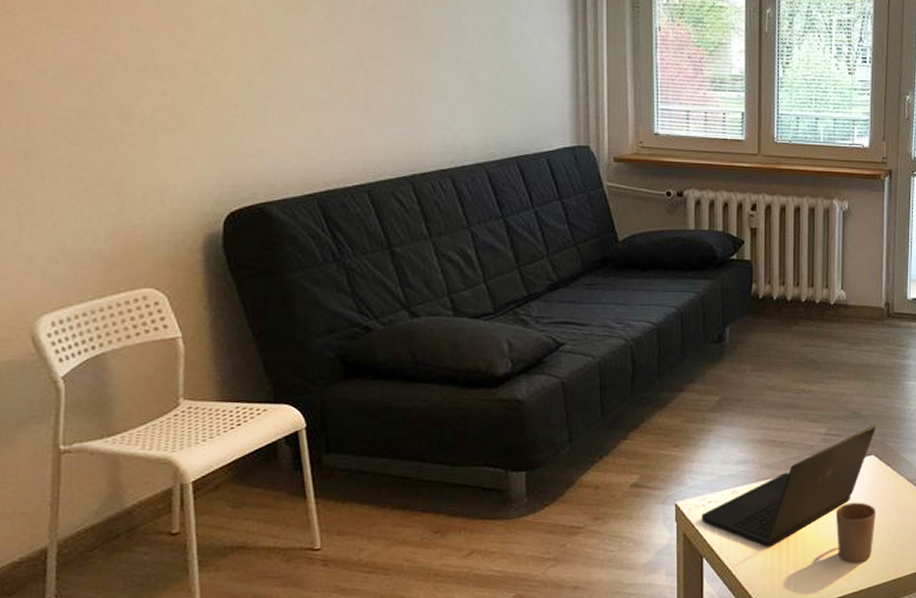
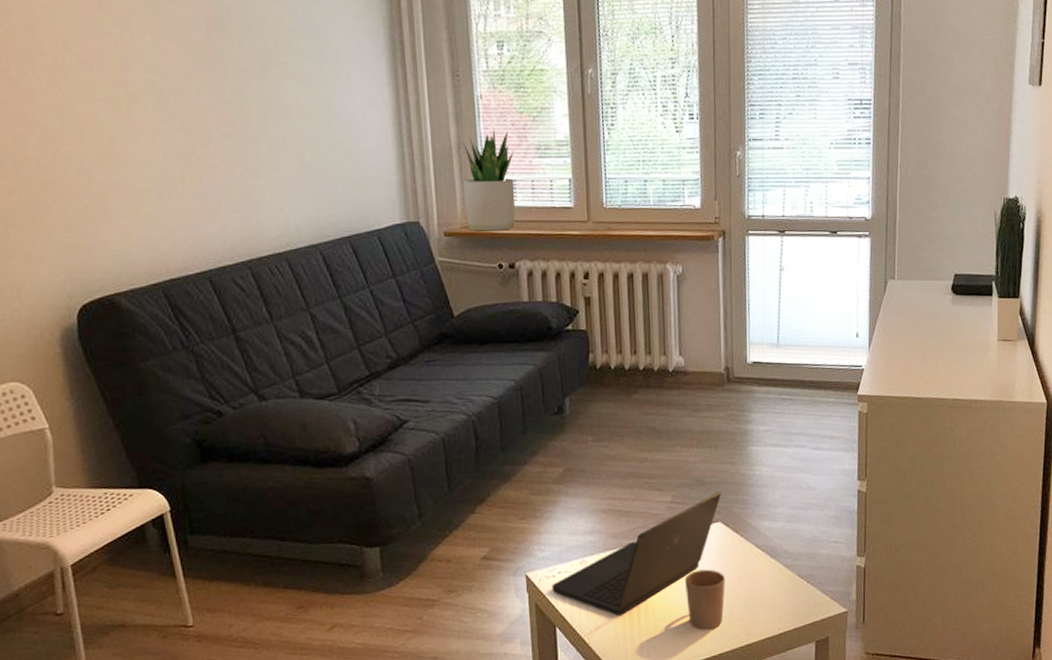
planter: none [636,60,689,159] -> present [463,129,516,231]

